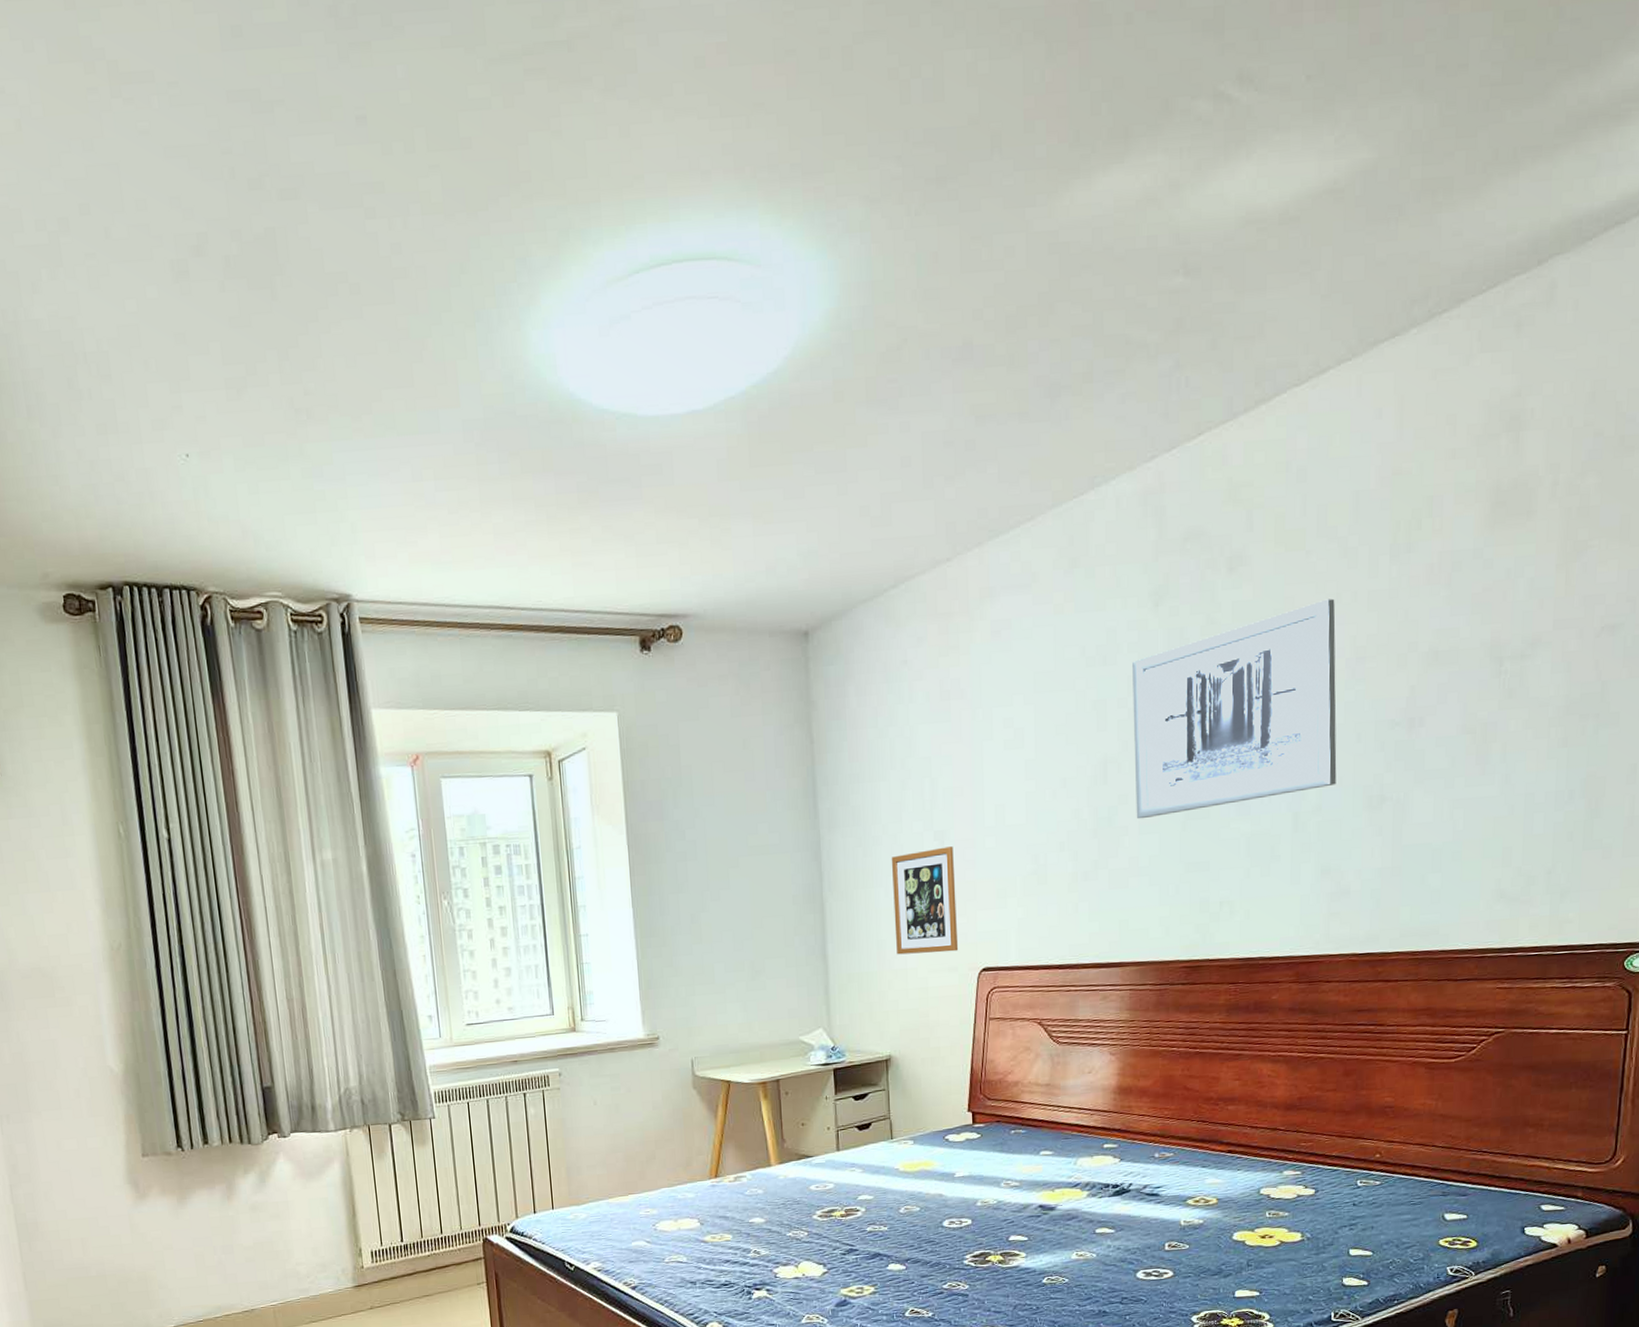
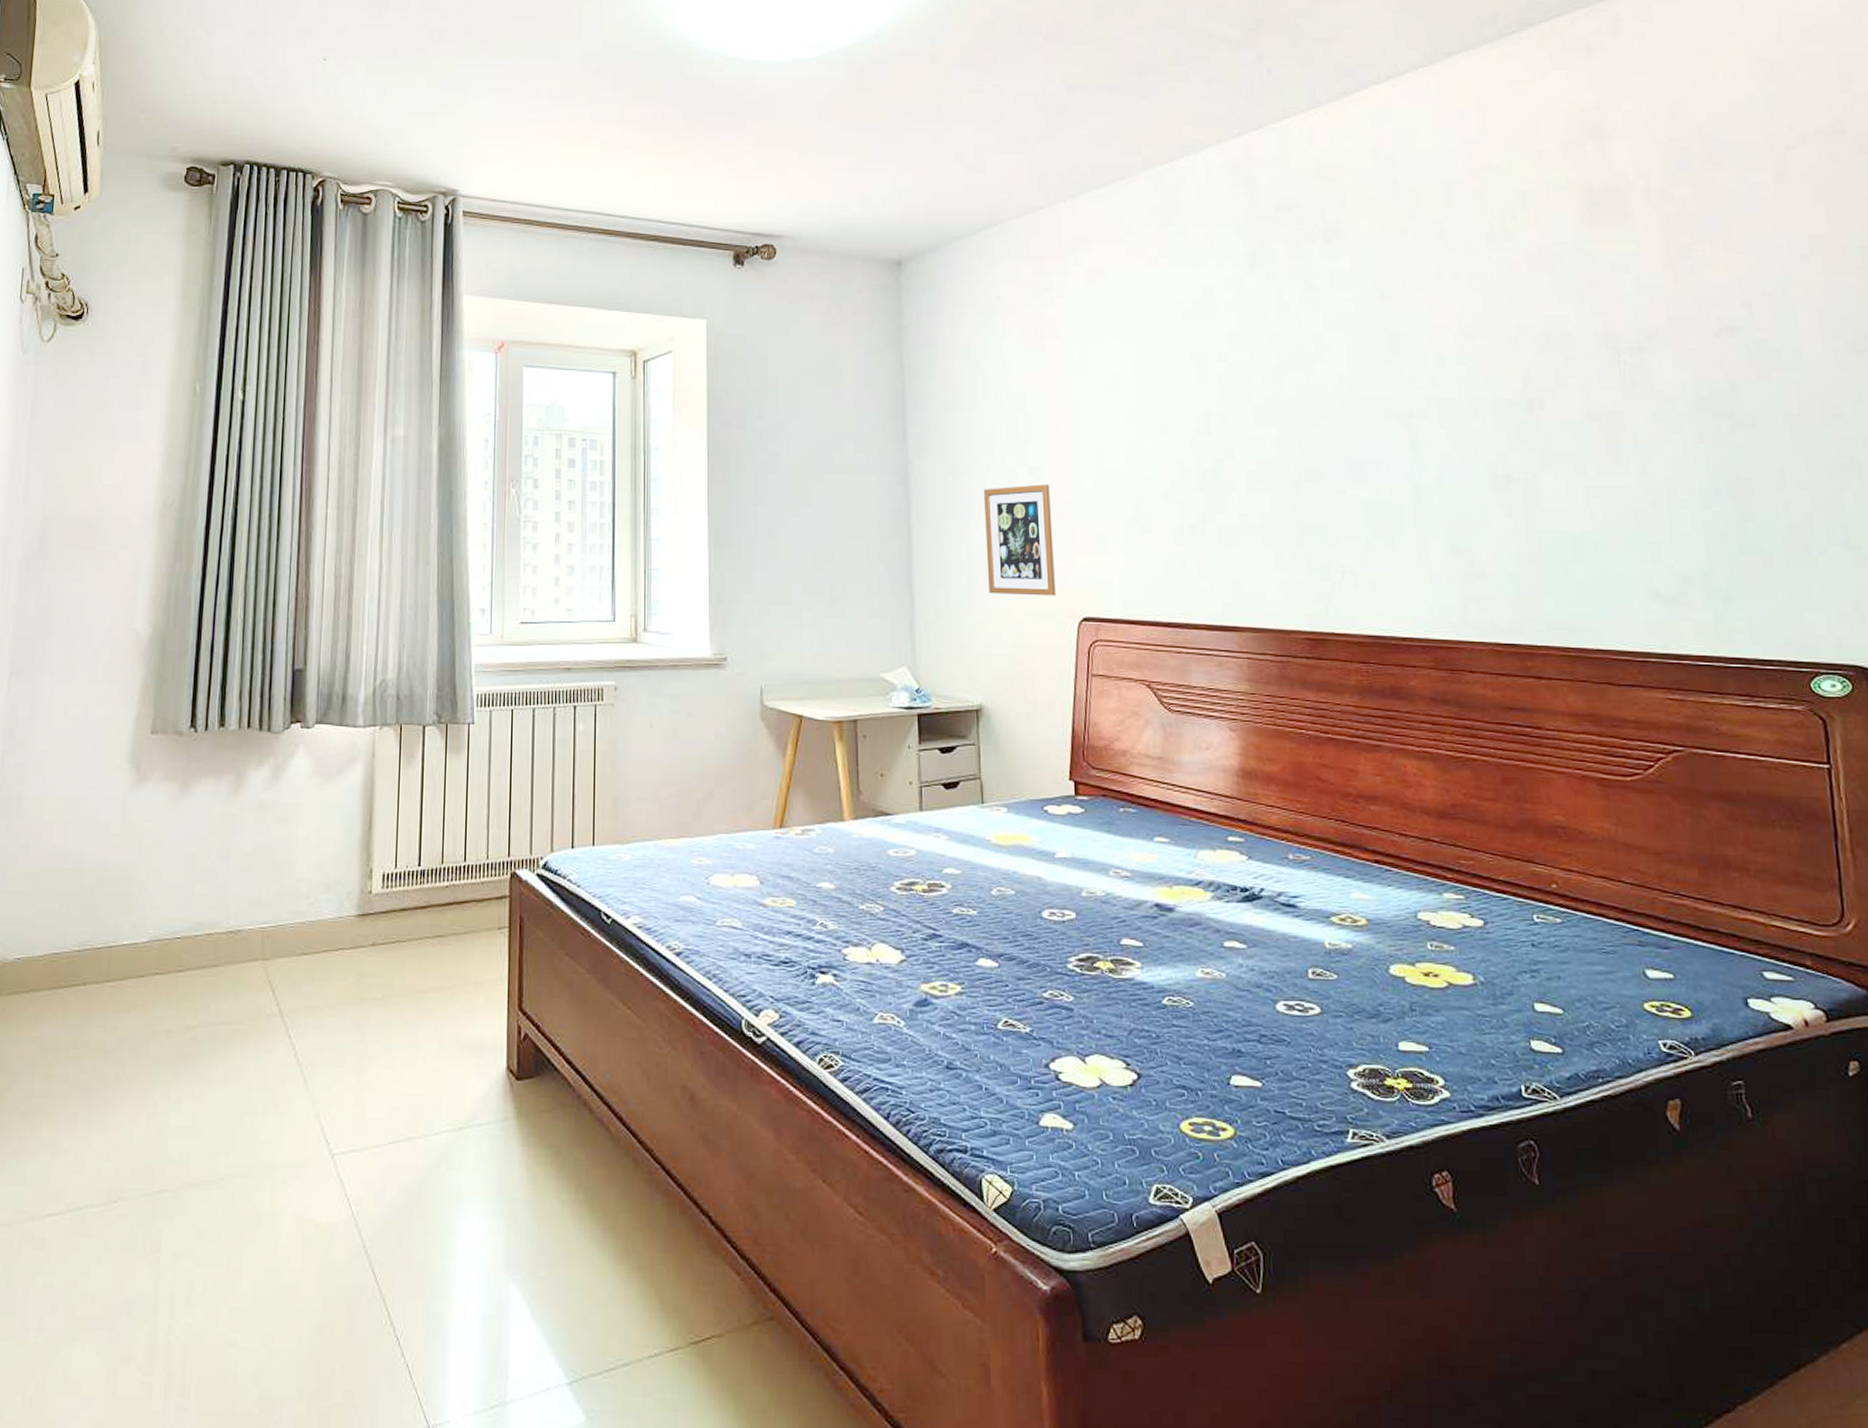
wall art: present [1132,598,1337,819] -> none [1231,276,1457,476]

